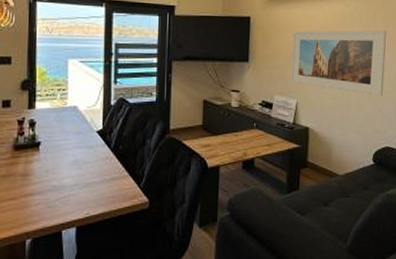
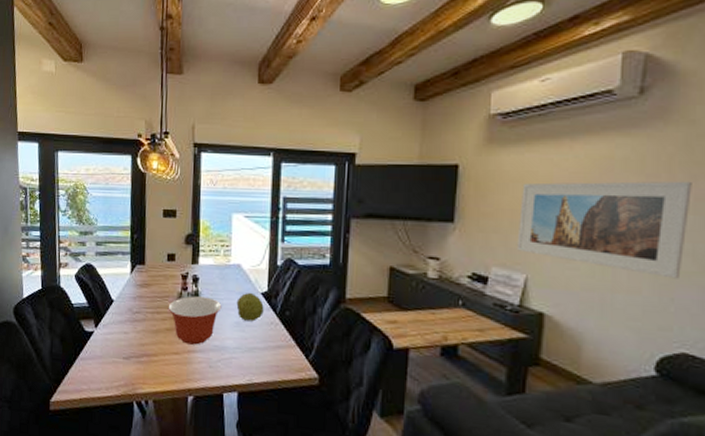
mixing bowl: none [3,140,59,188] -> present [168,296,222,345]
fruit: none [73,131,99,159] -> present [236,292,264,322]

